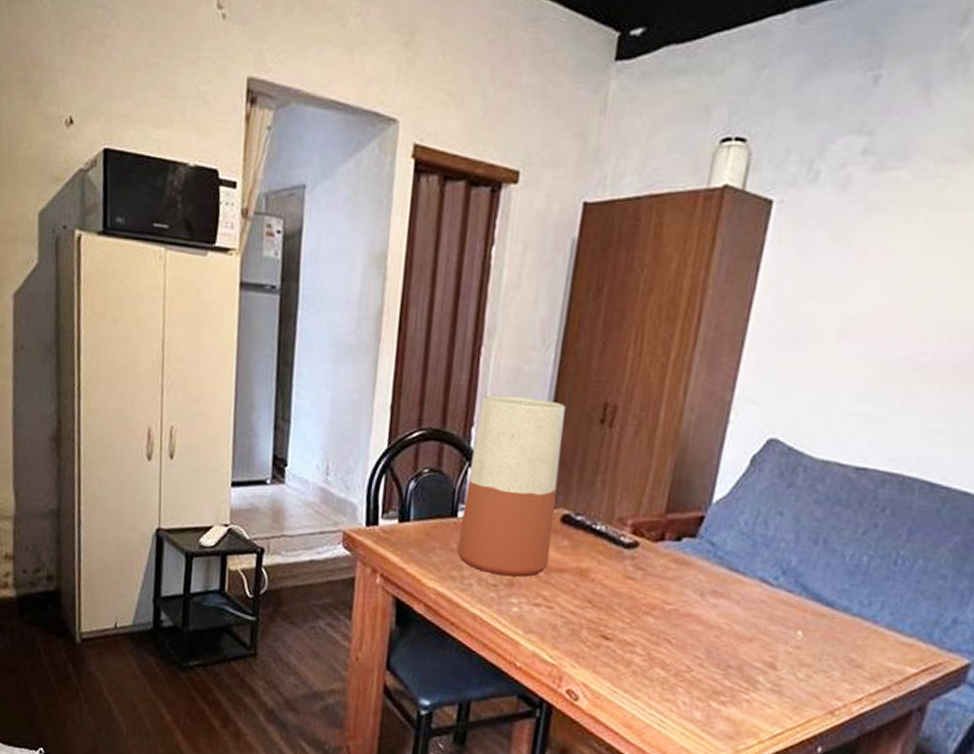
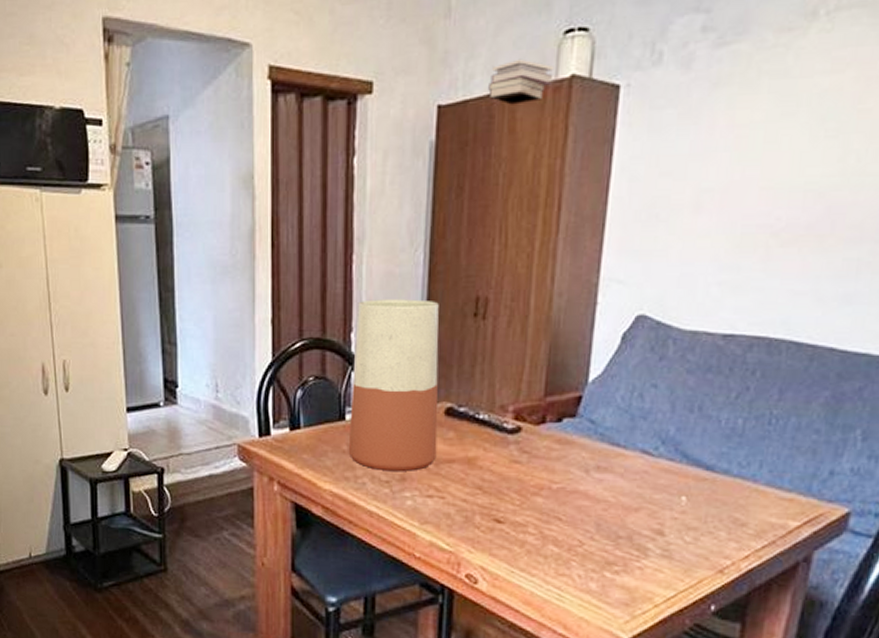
books: none [636,163,708,210] -> present [488,58,554,105]

